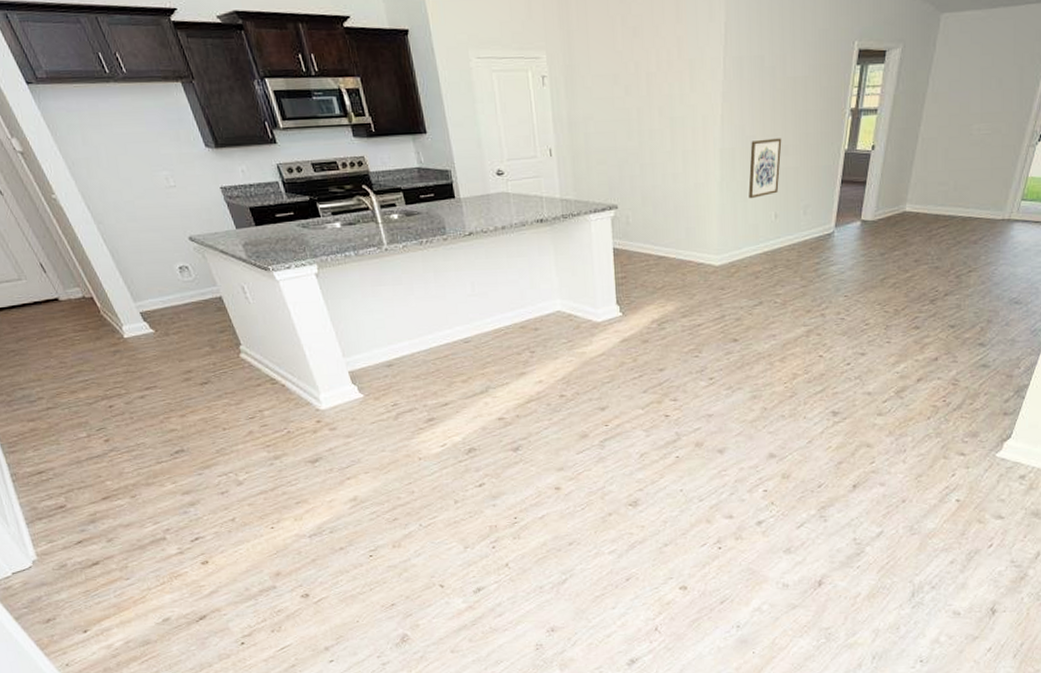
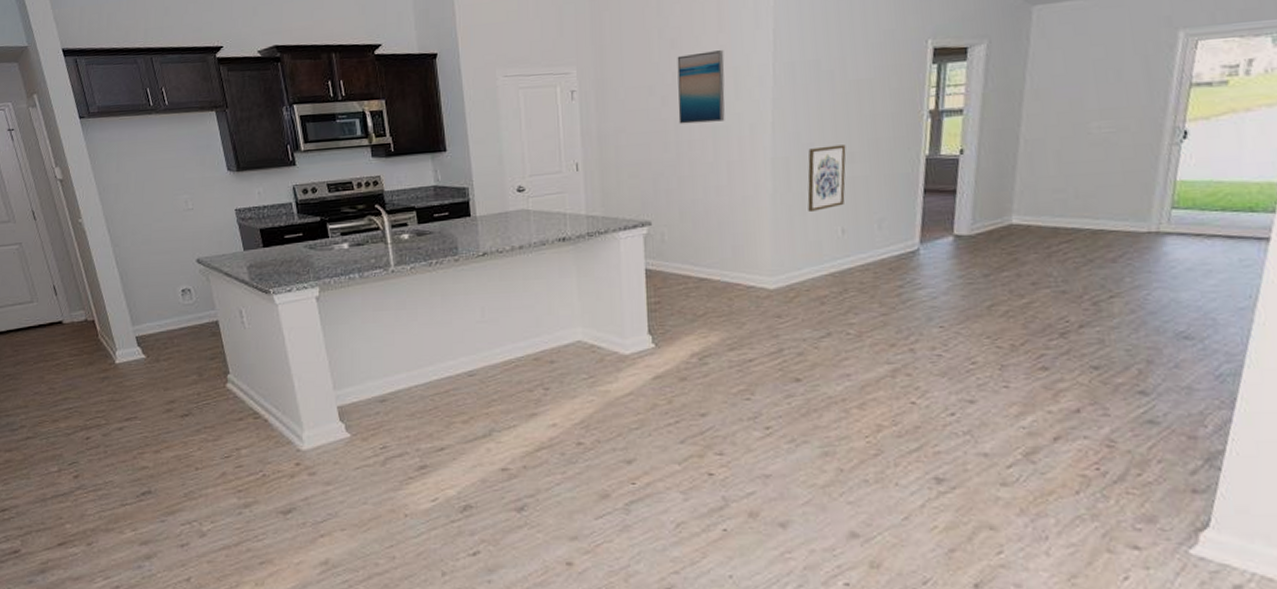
wall art: none [639,41,682,114] -> present [677,50,725,124]

